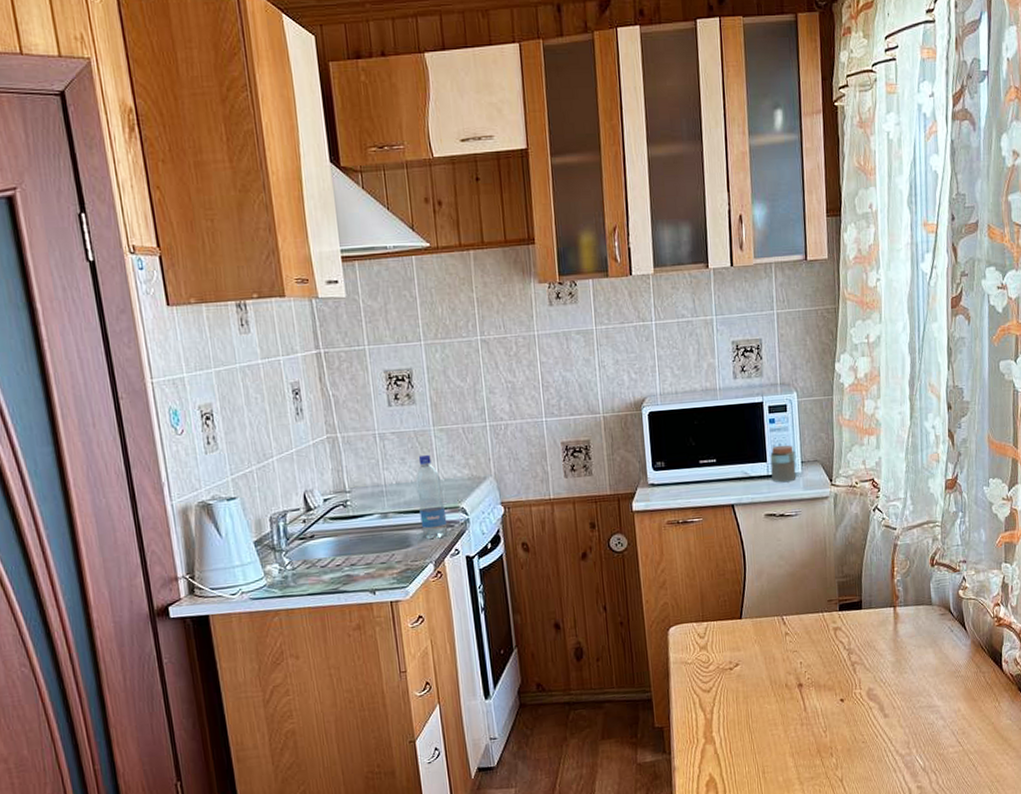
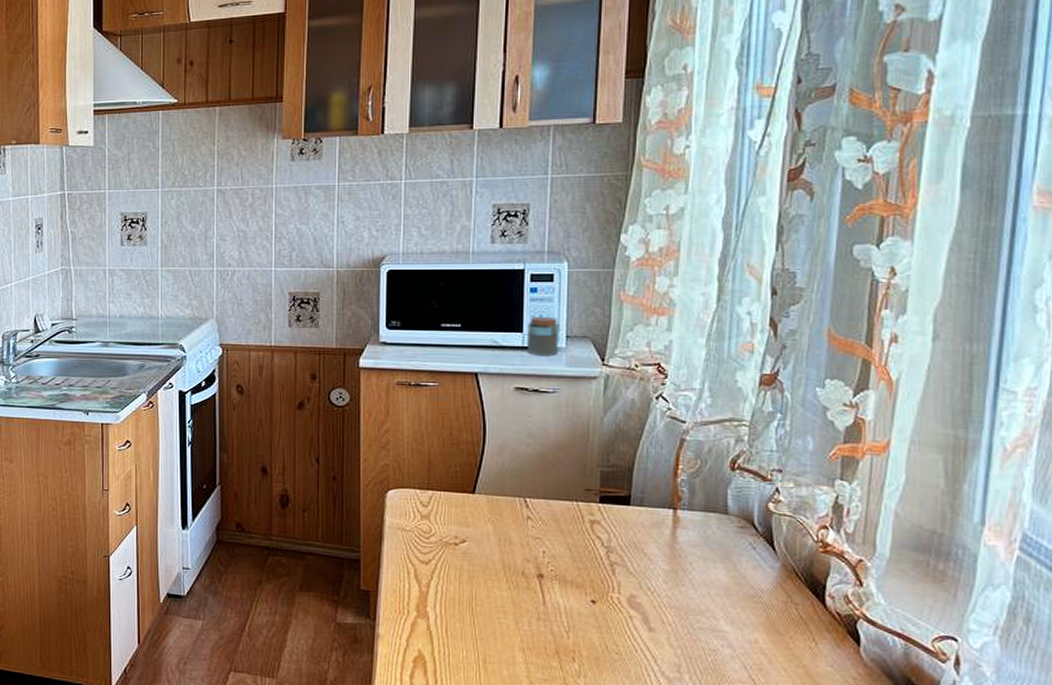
bottle: present [415,454,448,540] -> none [138,292,164,371]

